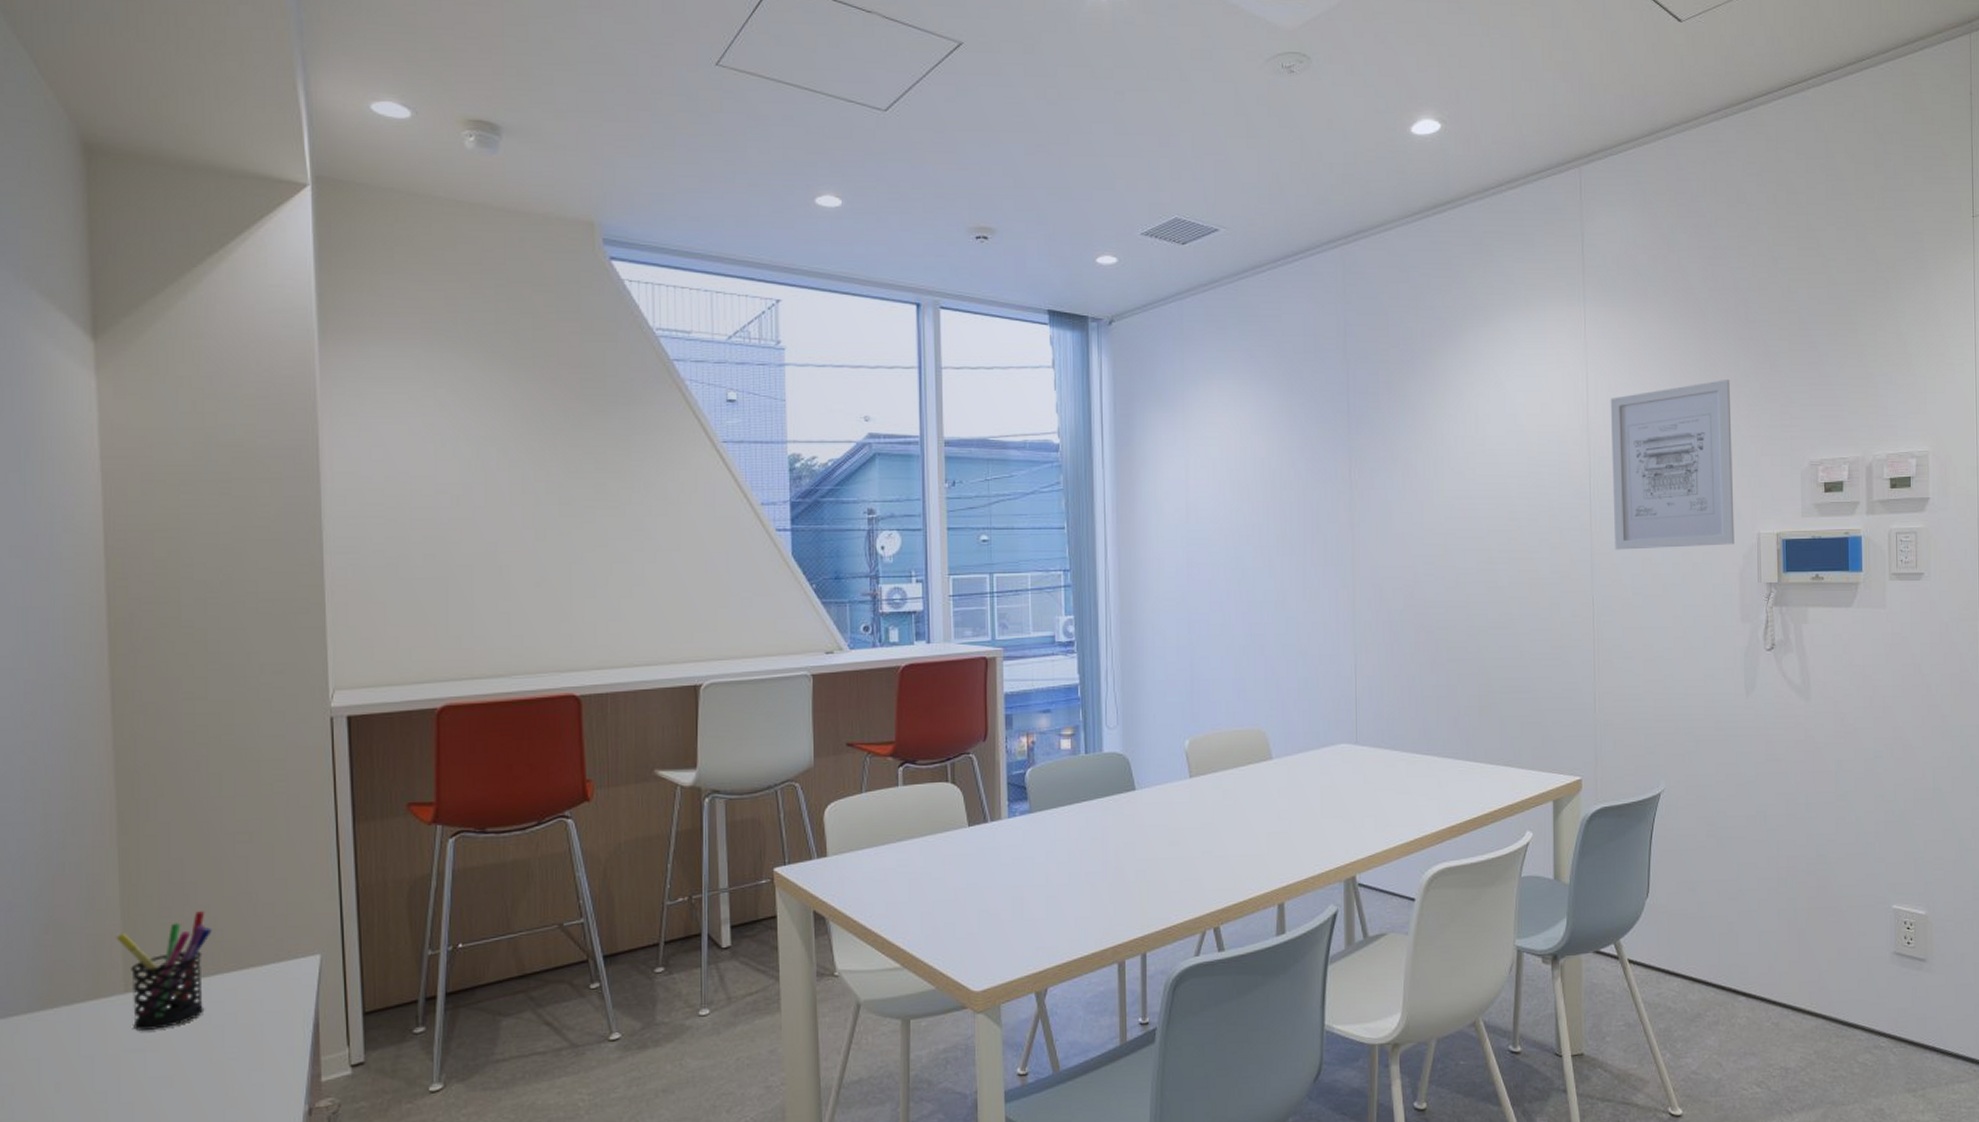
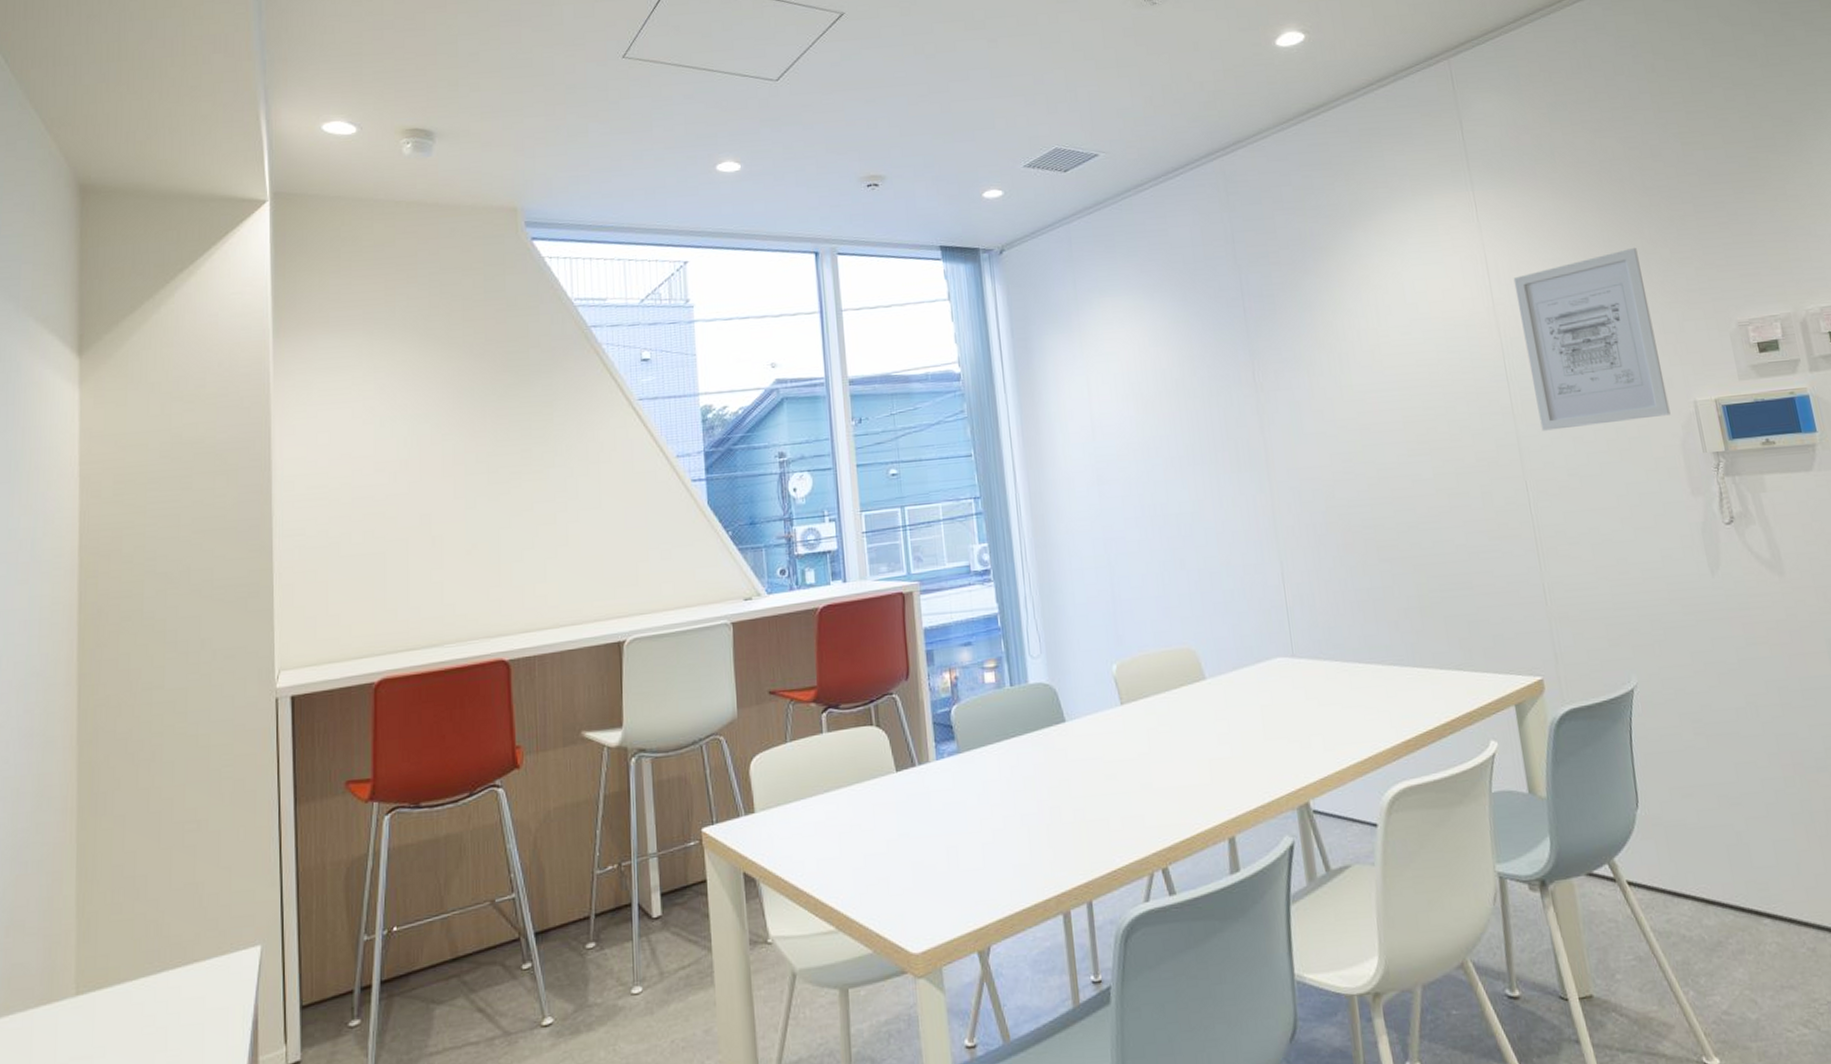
pen holder: present [116,911,212,1030] -> none [70,905,160,1036]

